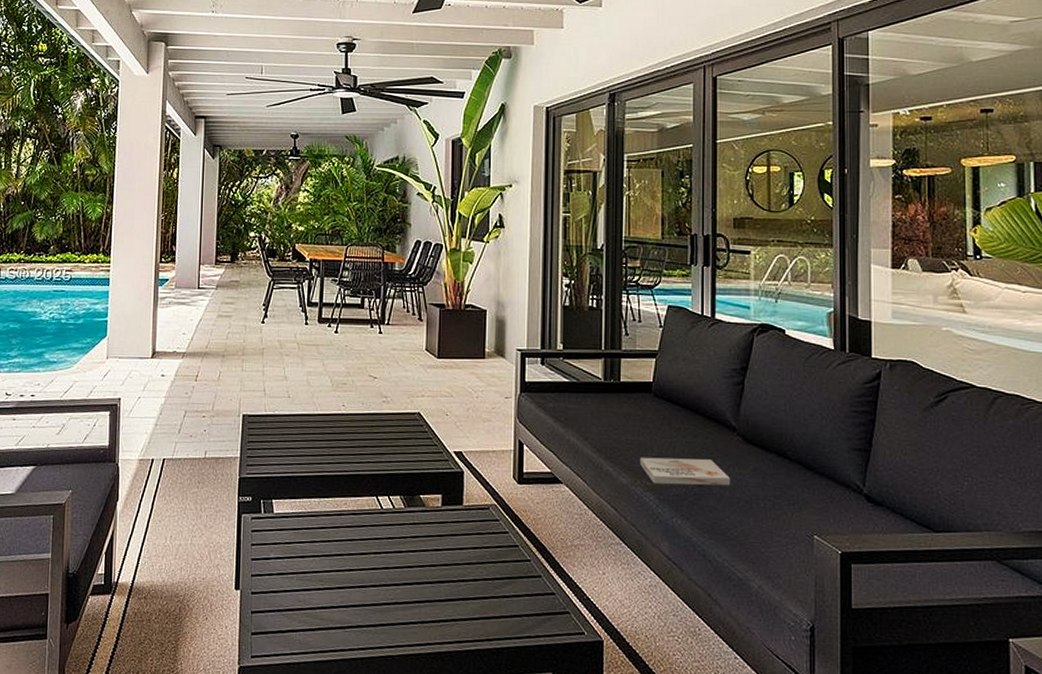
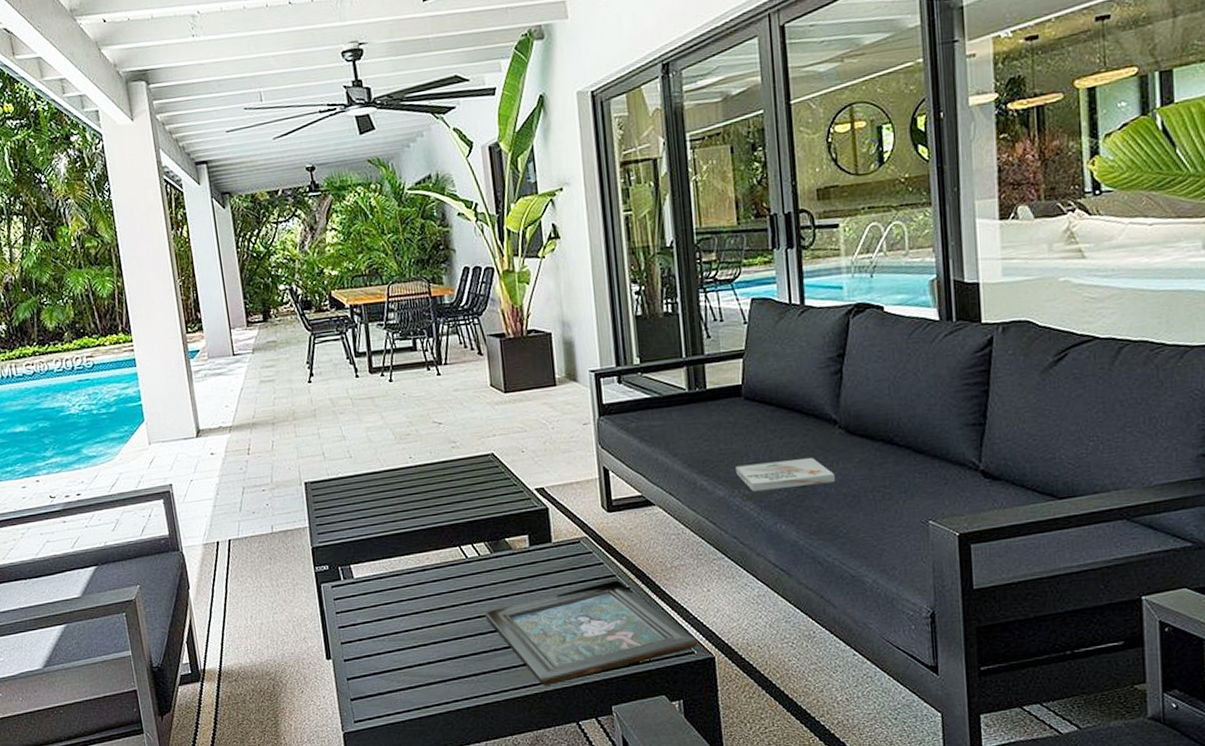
decorative tray: none [392,550,589,647] -> present [485,580,699,686]

